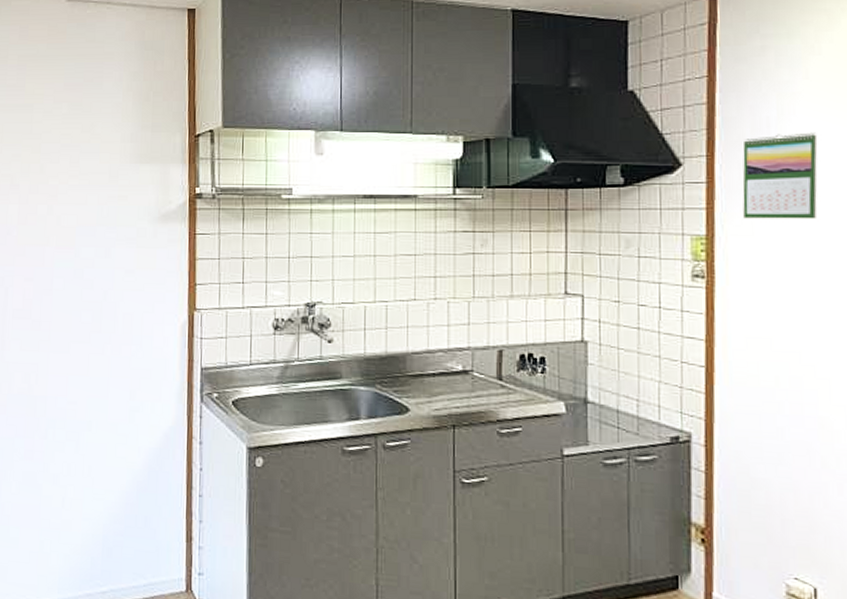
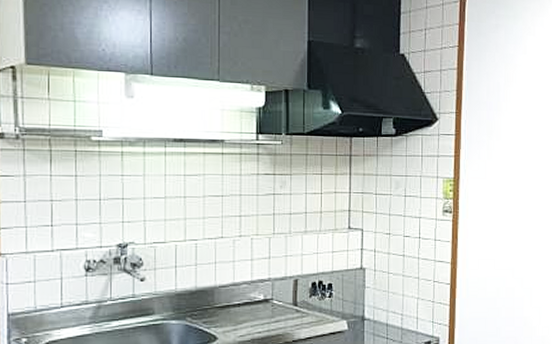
calendar: present [742,132,818,219] -> none [480,97,530,166]

